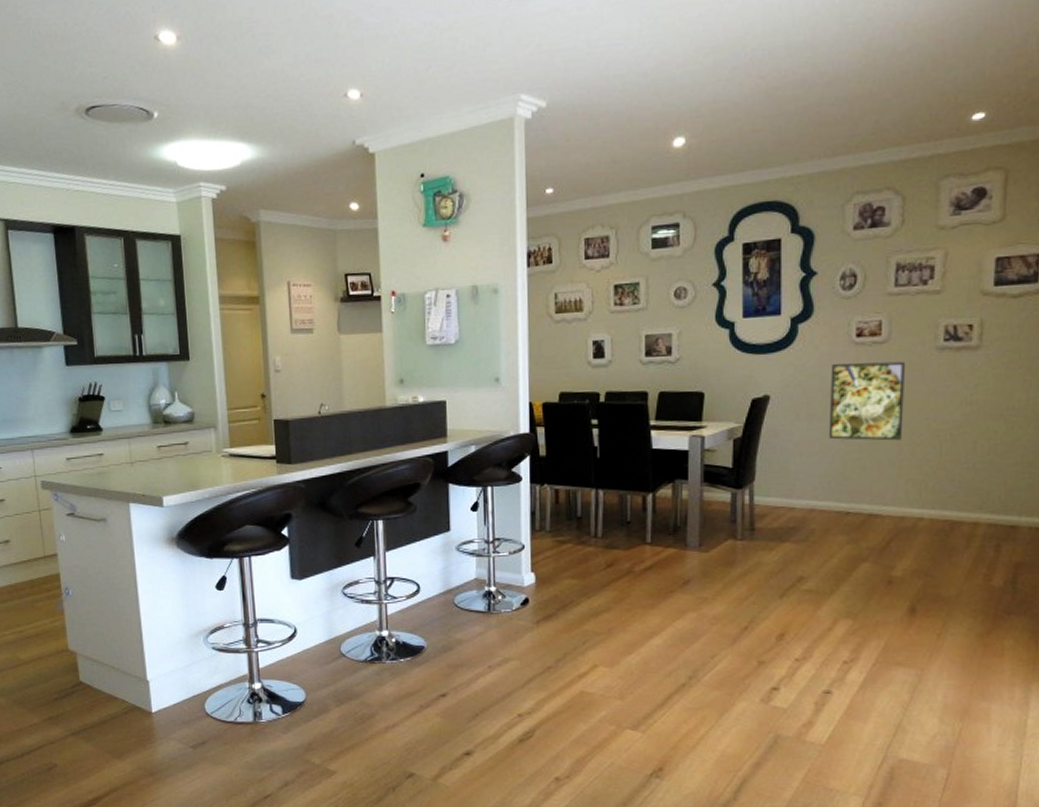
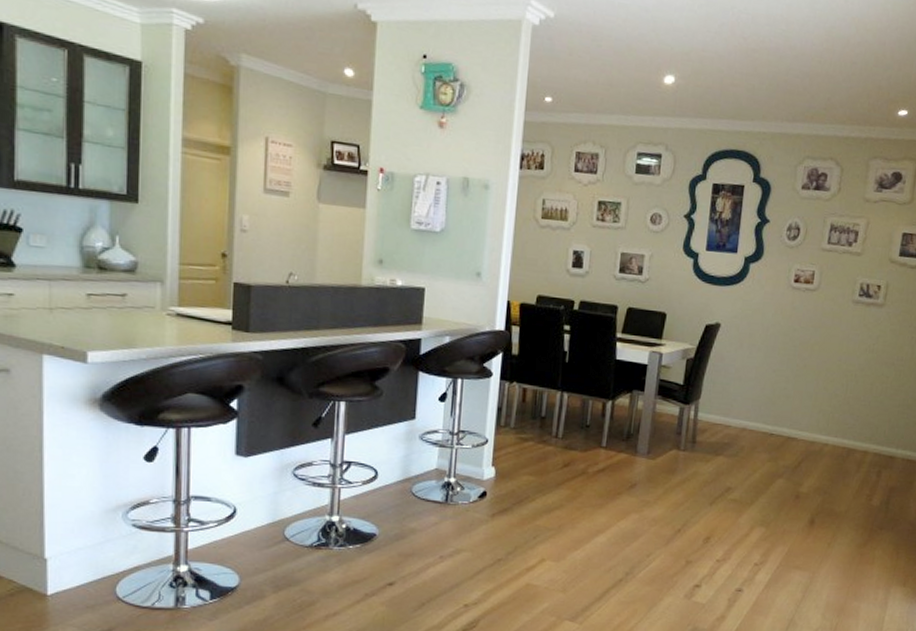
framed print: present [828,361,906,441] -> none [763,302,829,376]

